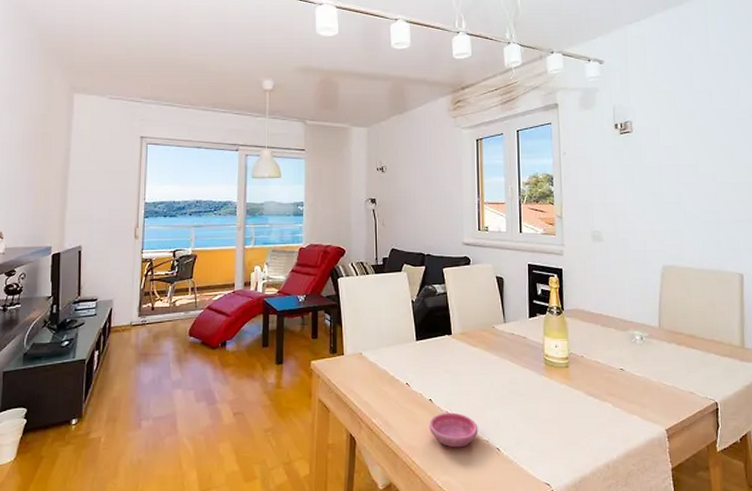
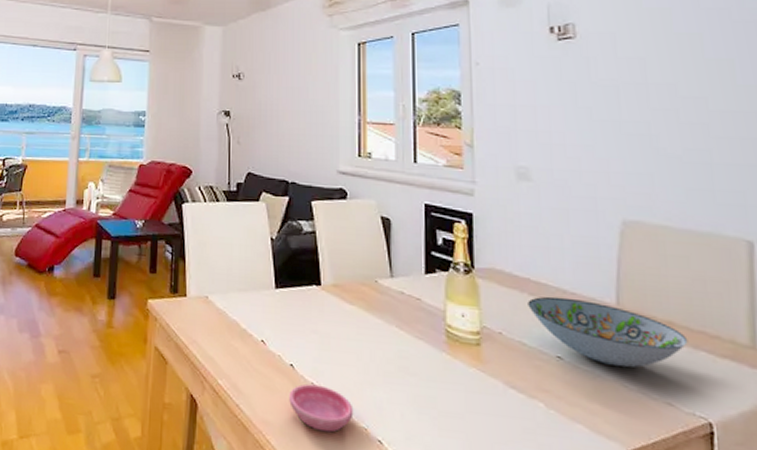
decorative bowl: none [600,325,703,371] -> present [528,296,688,368]

